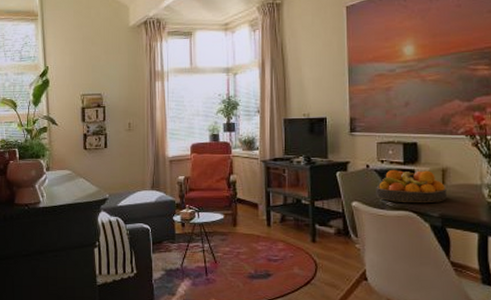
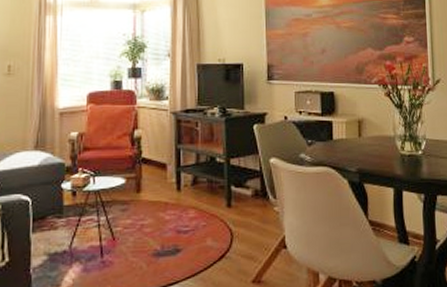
fruit bowl: present [376,169,447,204] -> none [294,121,363,158]

